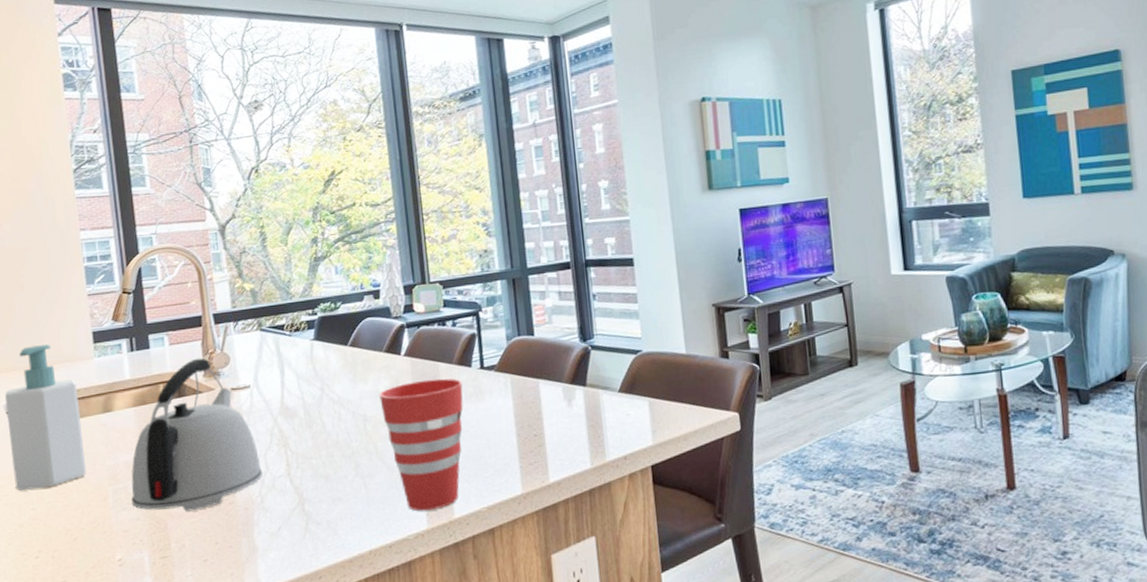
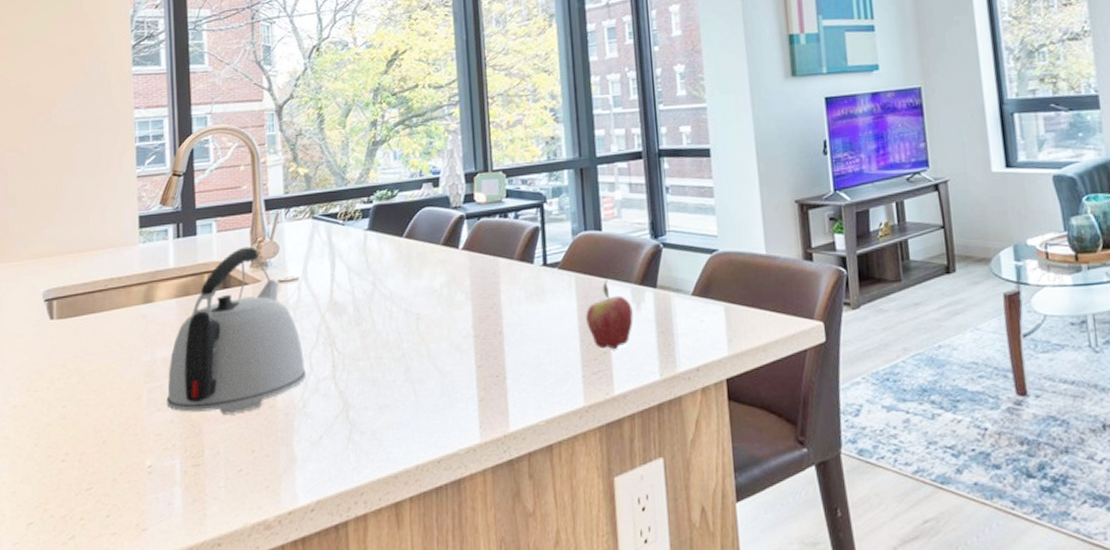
soap bottle: present [5,344,86,490] -> none [44,228,122,386]
cup: present [379,378,464,511] -> none [434,275,524,423]
fruit: none [521,376,565,443] -> present [586,275,633,349]

